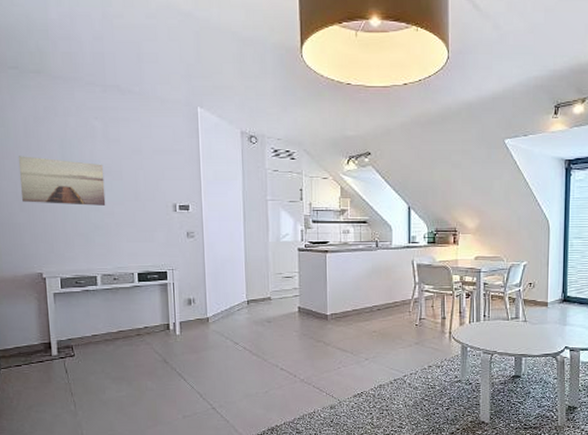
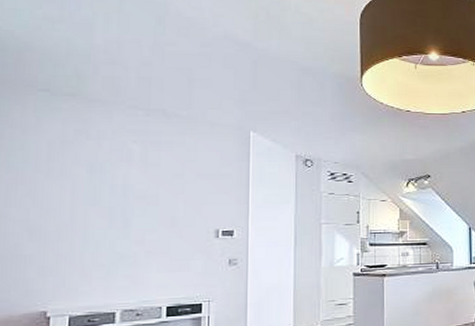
wall art: present [19,156,106,206] -> none [33,181,138,233]

